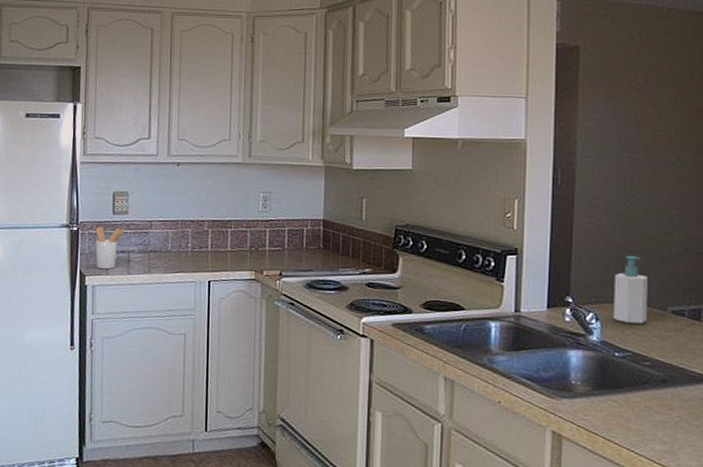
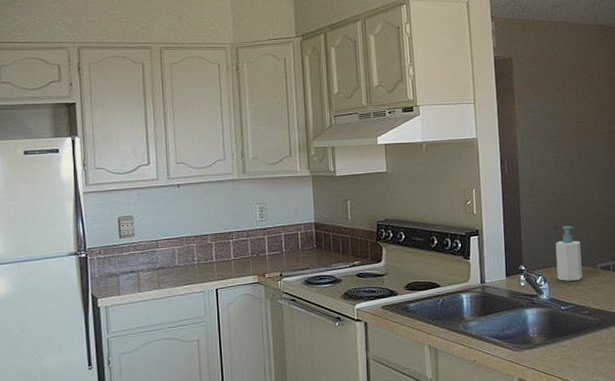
utensil holder: present [95,226,126,270] -> none [103,250,133,291]

